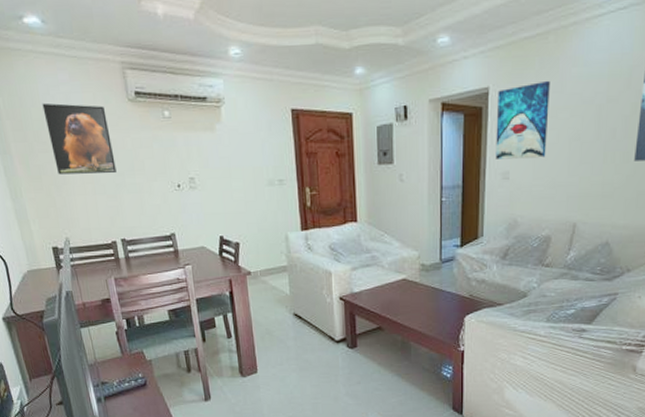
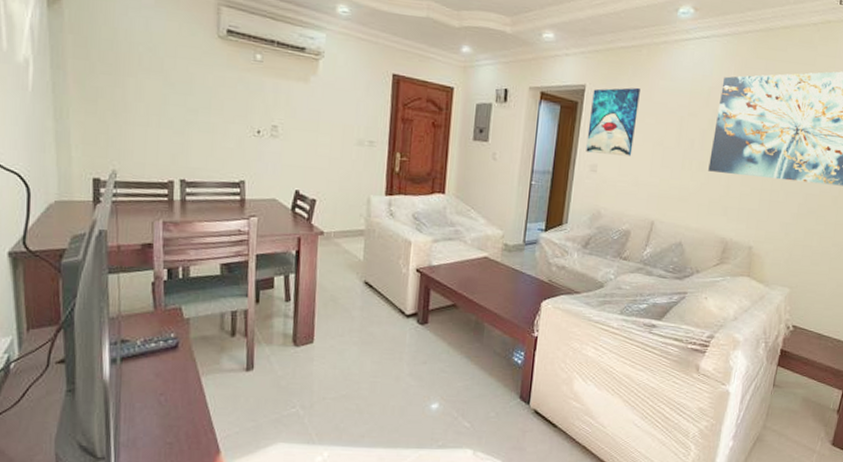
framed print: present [42,103,117,175] -> none [116,23,191,109]

